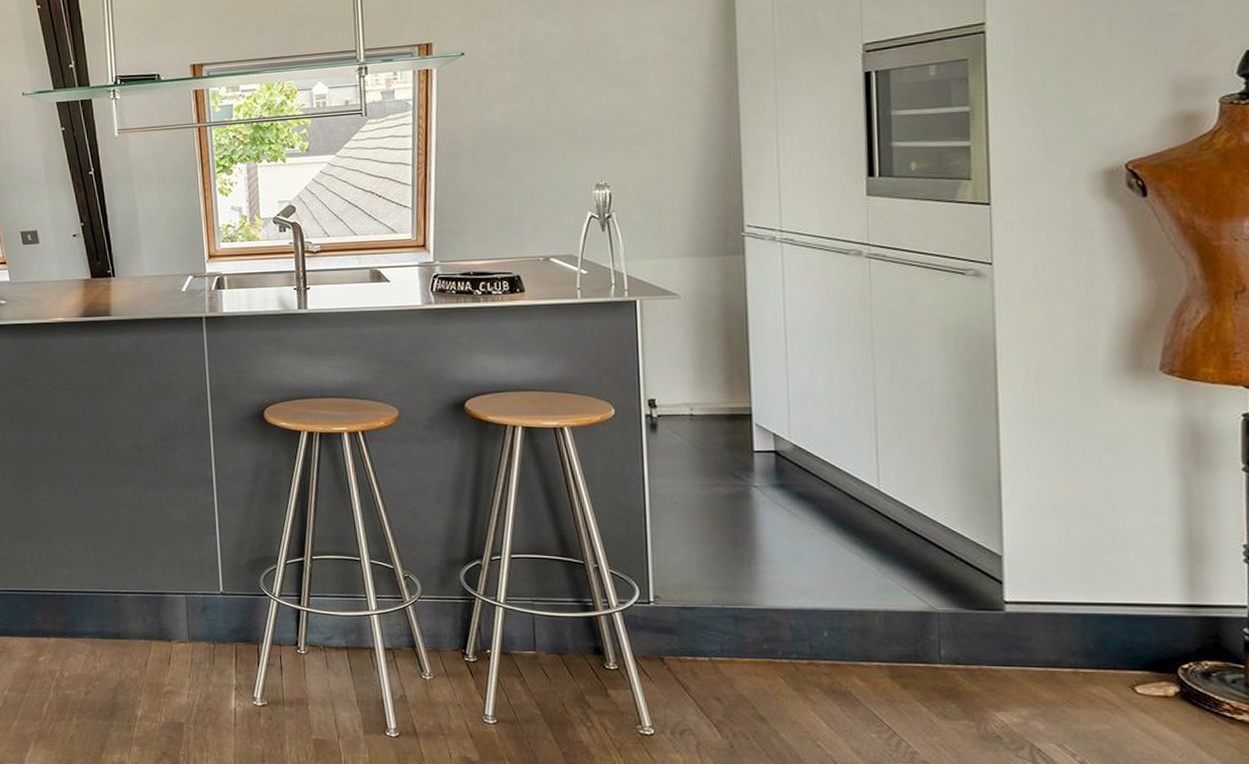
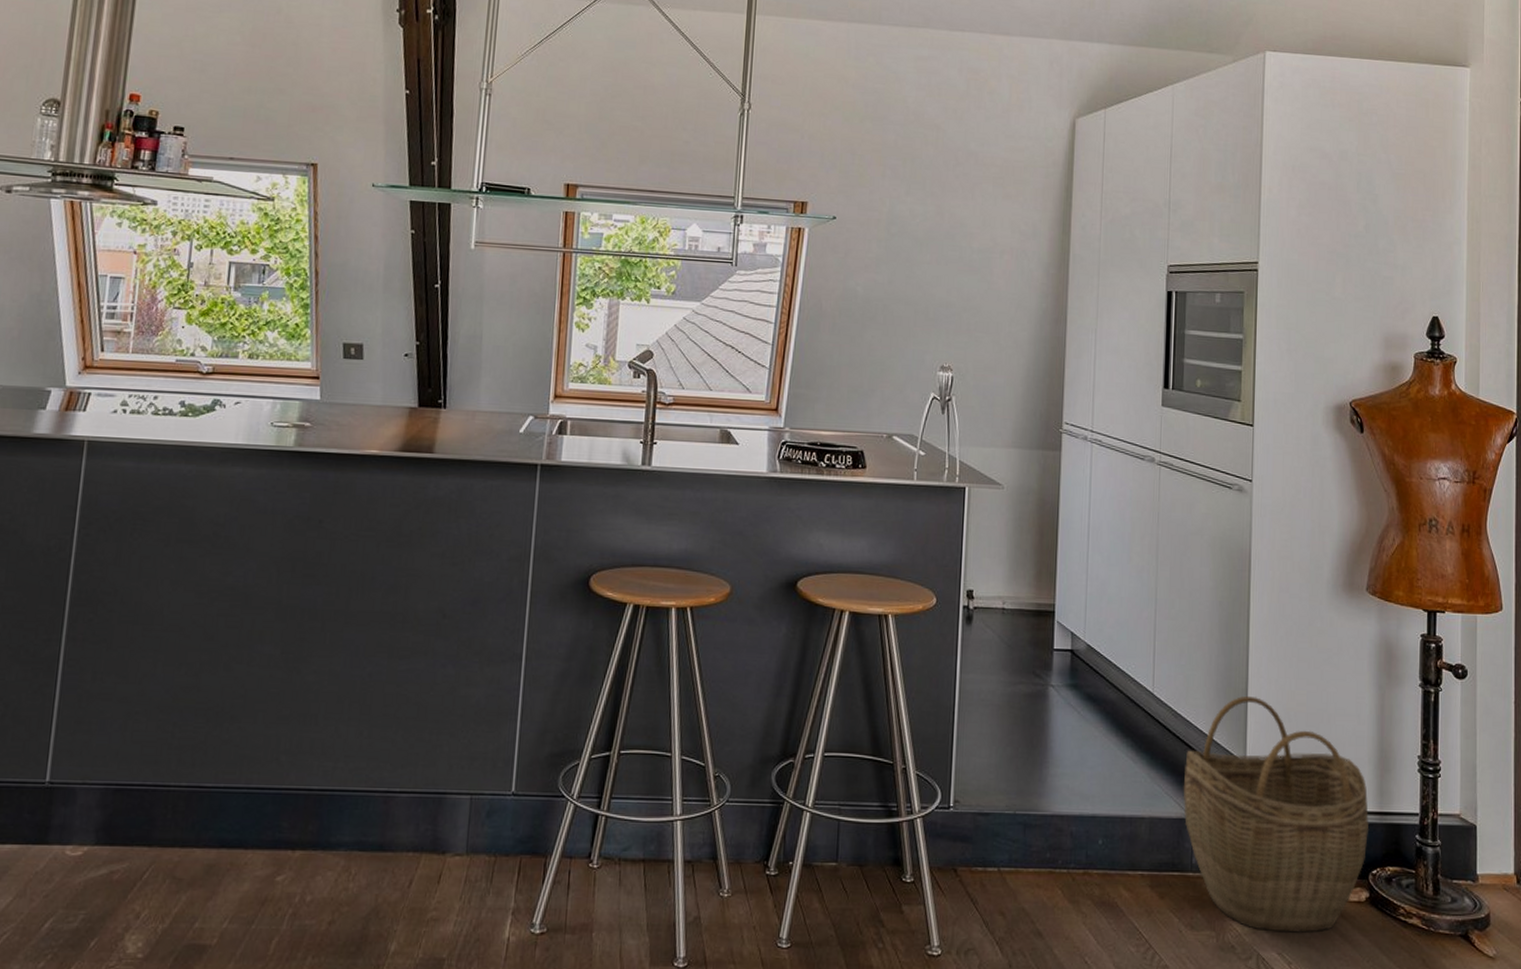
woven basket: none [923,488,1177,726] -> present [1183,695,1370,933]

